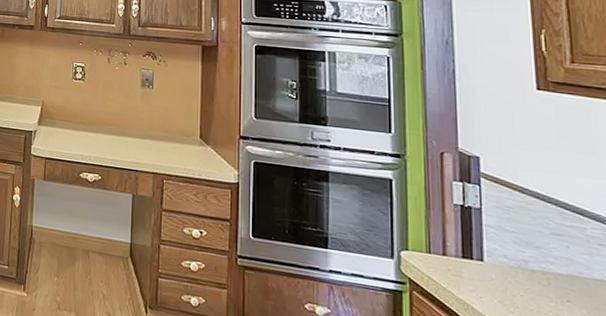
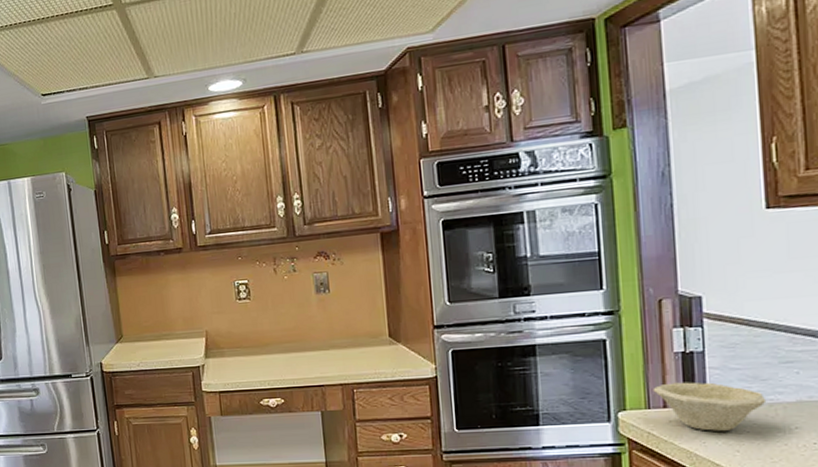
bowl: none [433,231,539,291] -> present [652,382,767,431]

